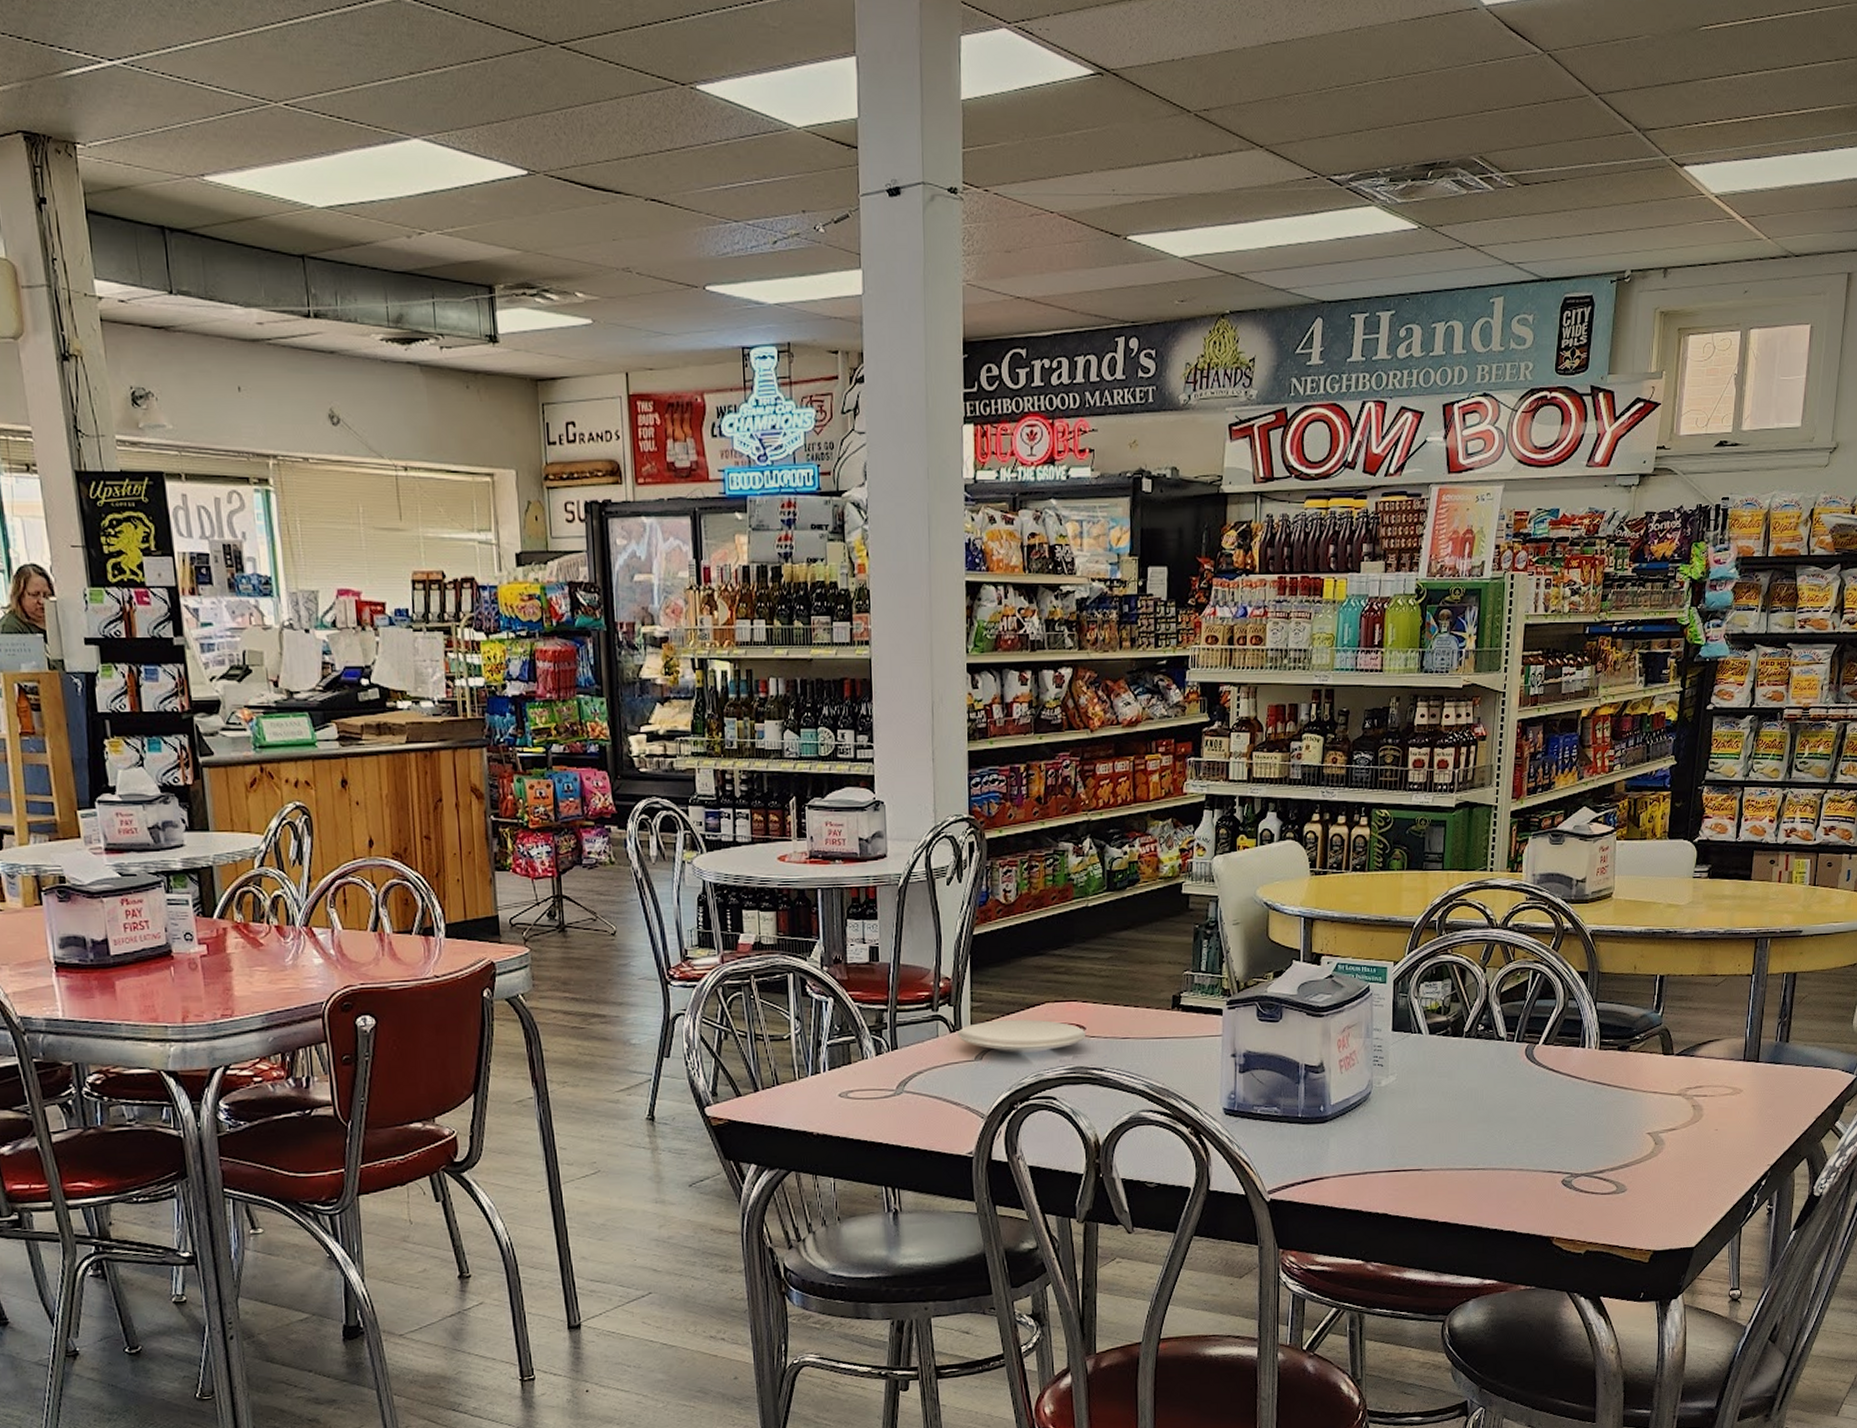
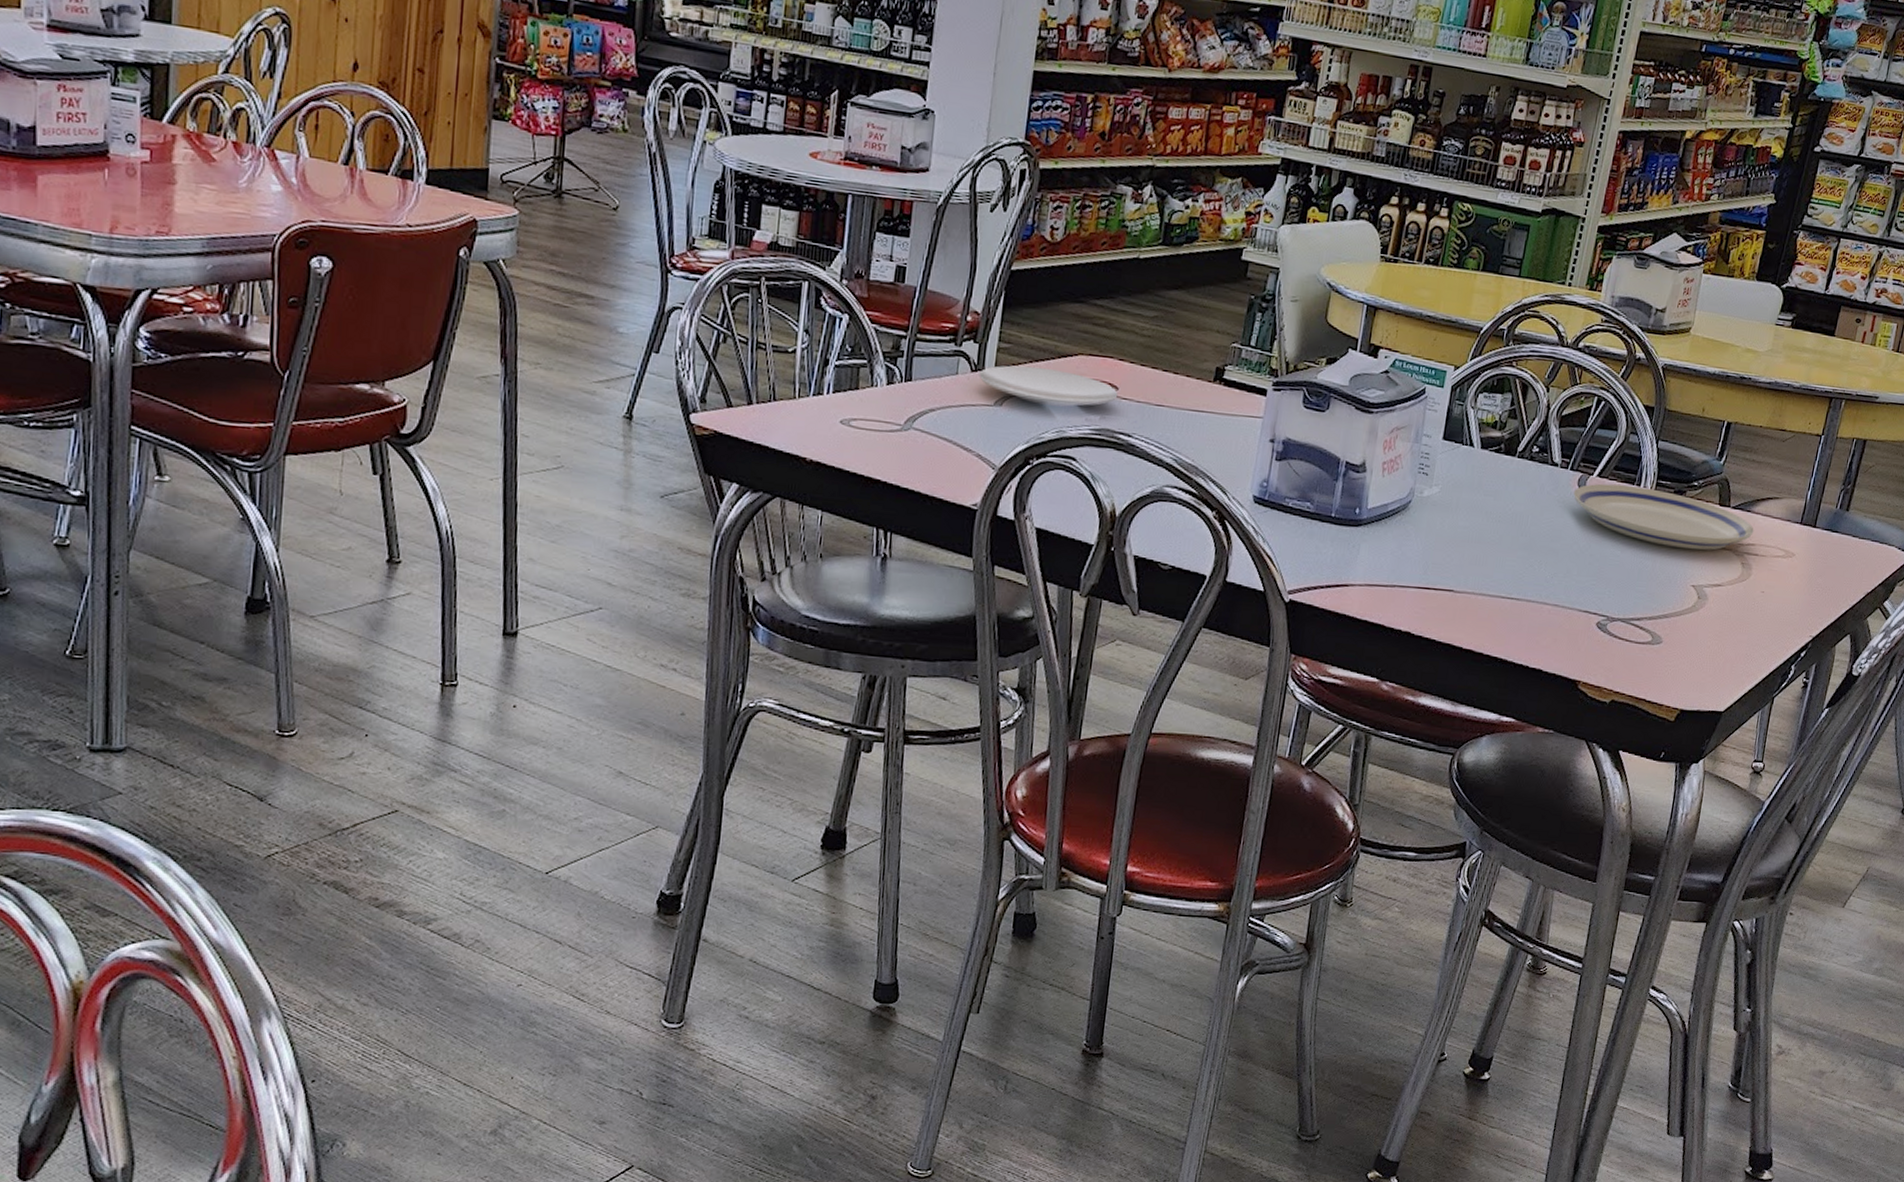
plate: none [1523,1048,1700,1100] -> present [1573,483,1754,551]

